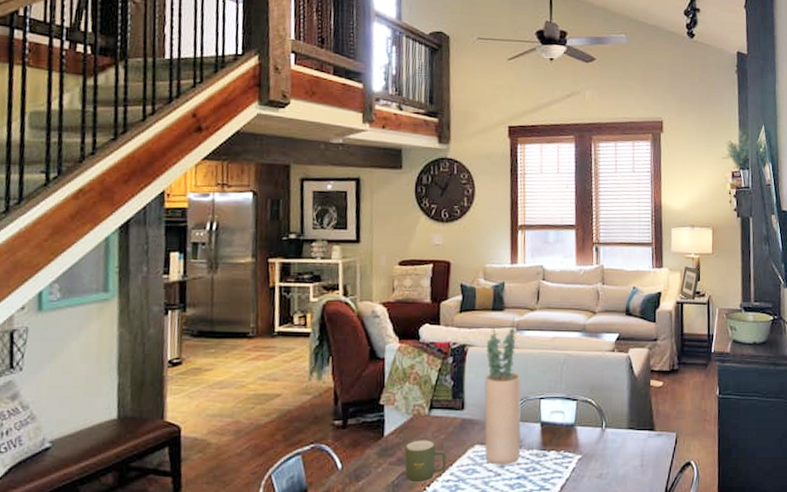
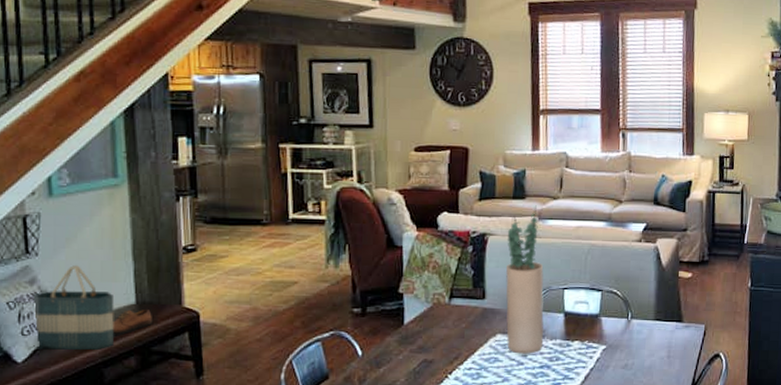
tote bag: none [9,380,96,467] -> present [33,265,115,350]
shoe: none [91,423,133,454] -> present [112,308,152,338]
mug: present [404,440,447,483] -> none [425,328,468,370]
picture frame: present [680,266,700,301] -> none [712,154,734,190]

